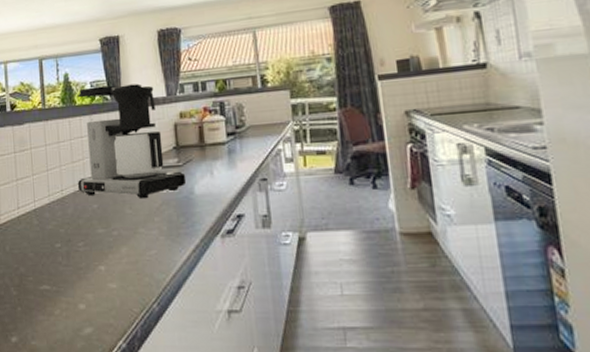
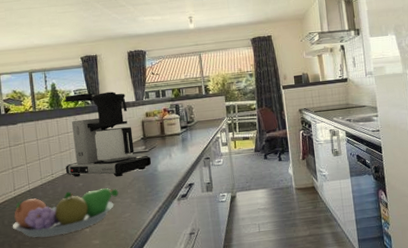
fruit bowl: none [14,213,142,272] -> present [12,188,119,237]

